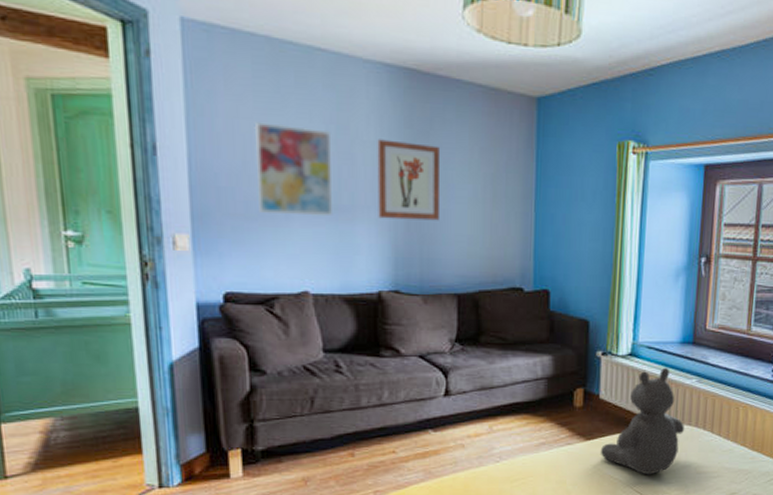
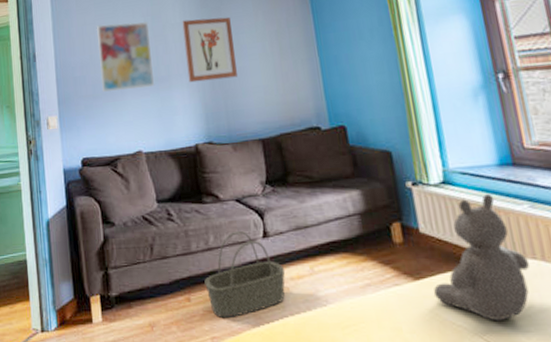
basket: none [373,387,463,474] -> present [204,230,286,319]

